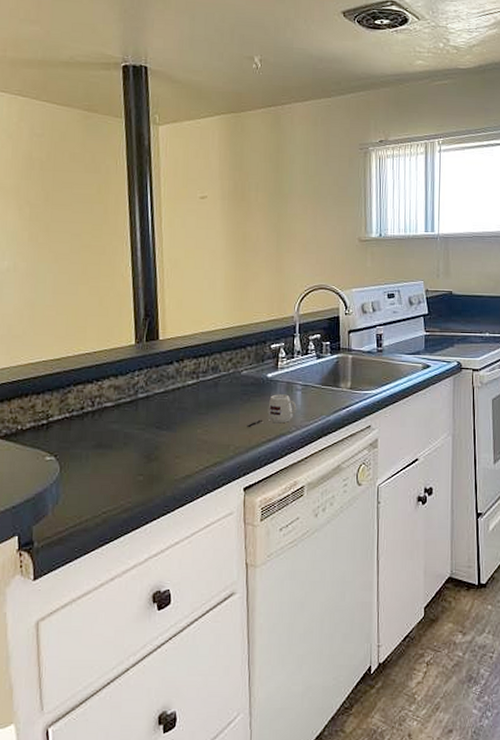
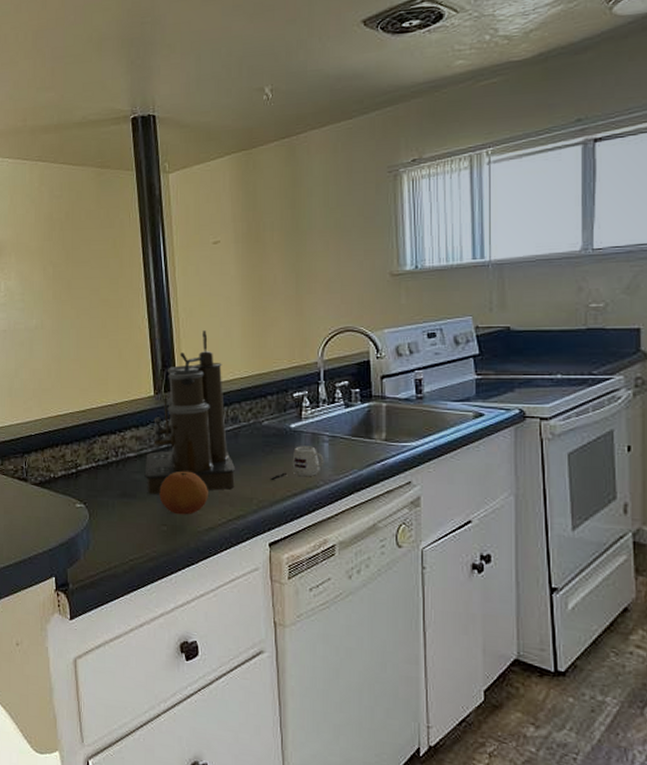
coffee maker: none [122,282,215,444] -> present [144,330,236,494]
fruit: none [136,420,187,464] -> present [159,471,208,515]

